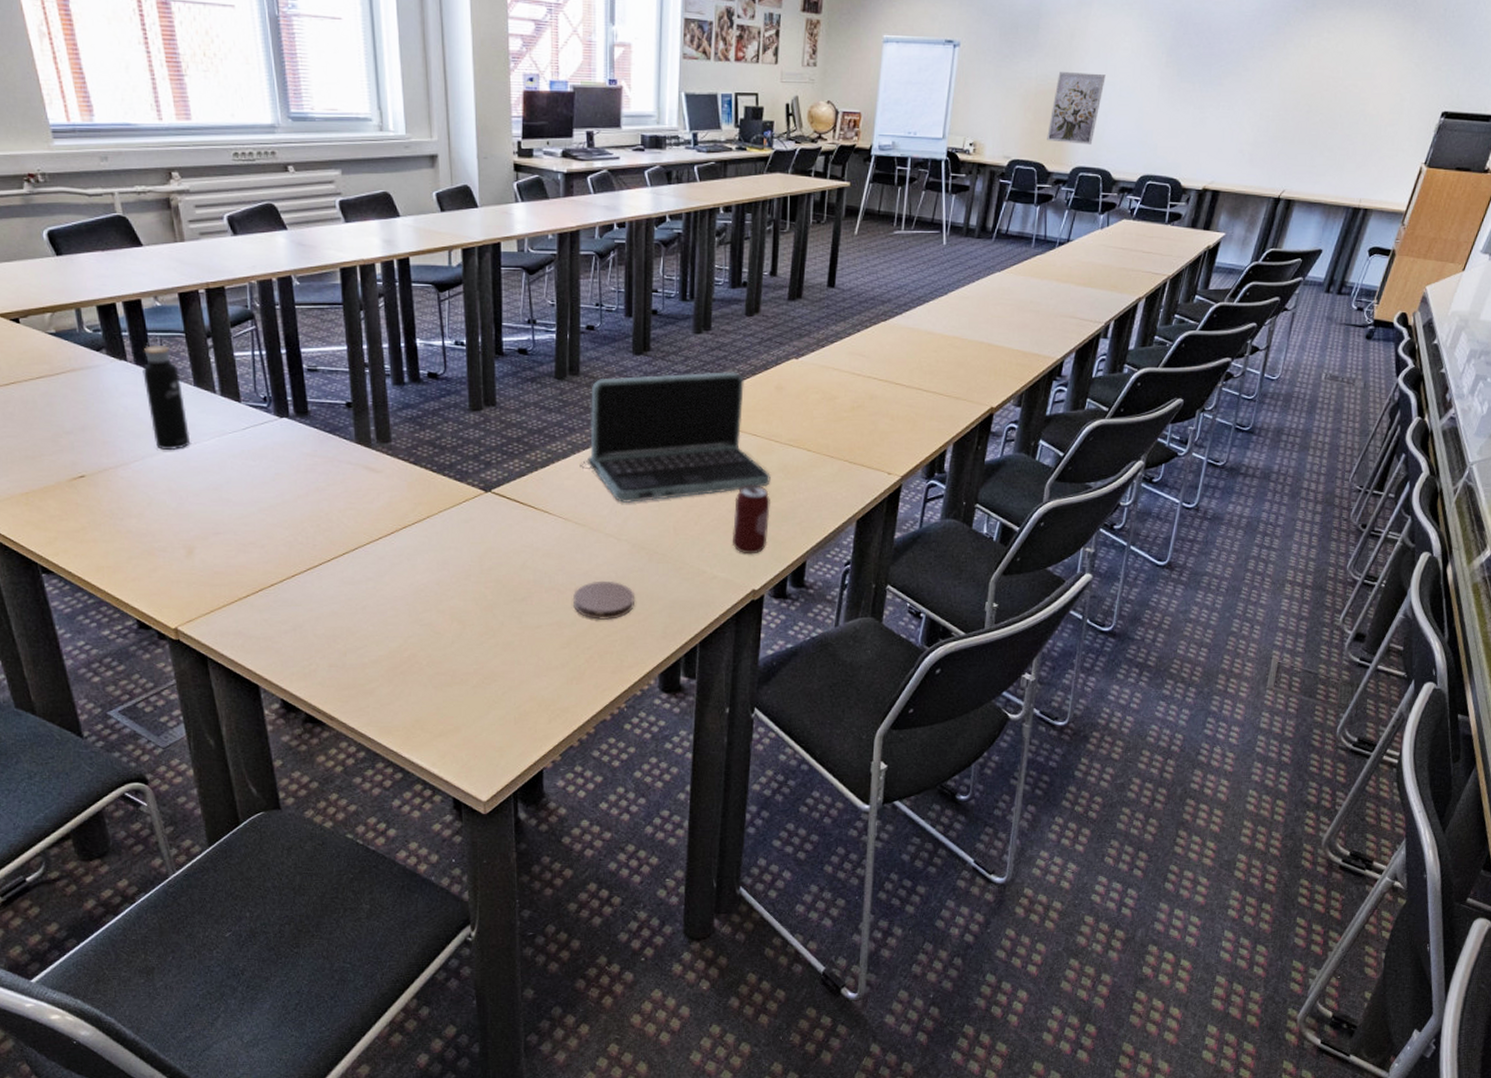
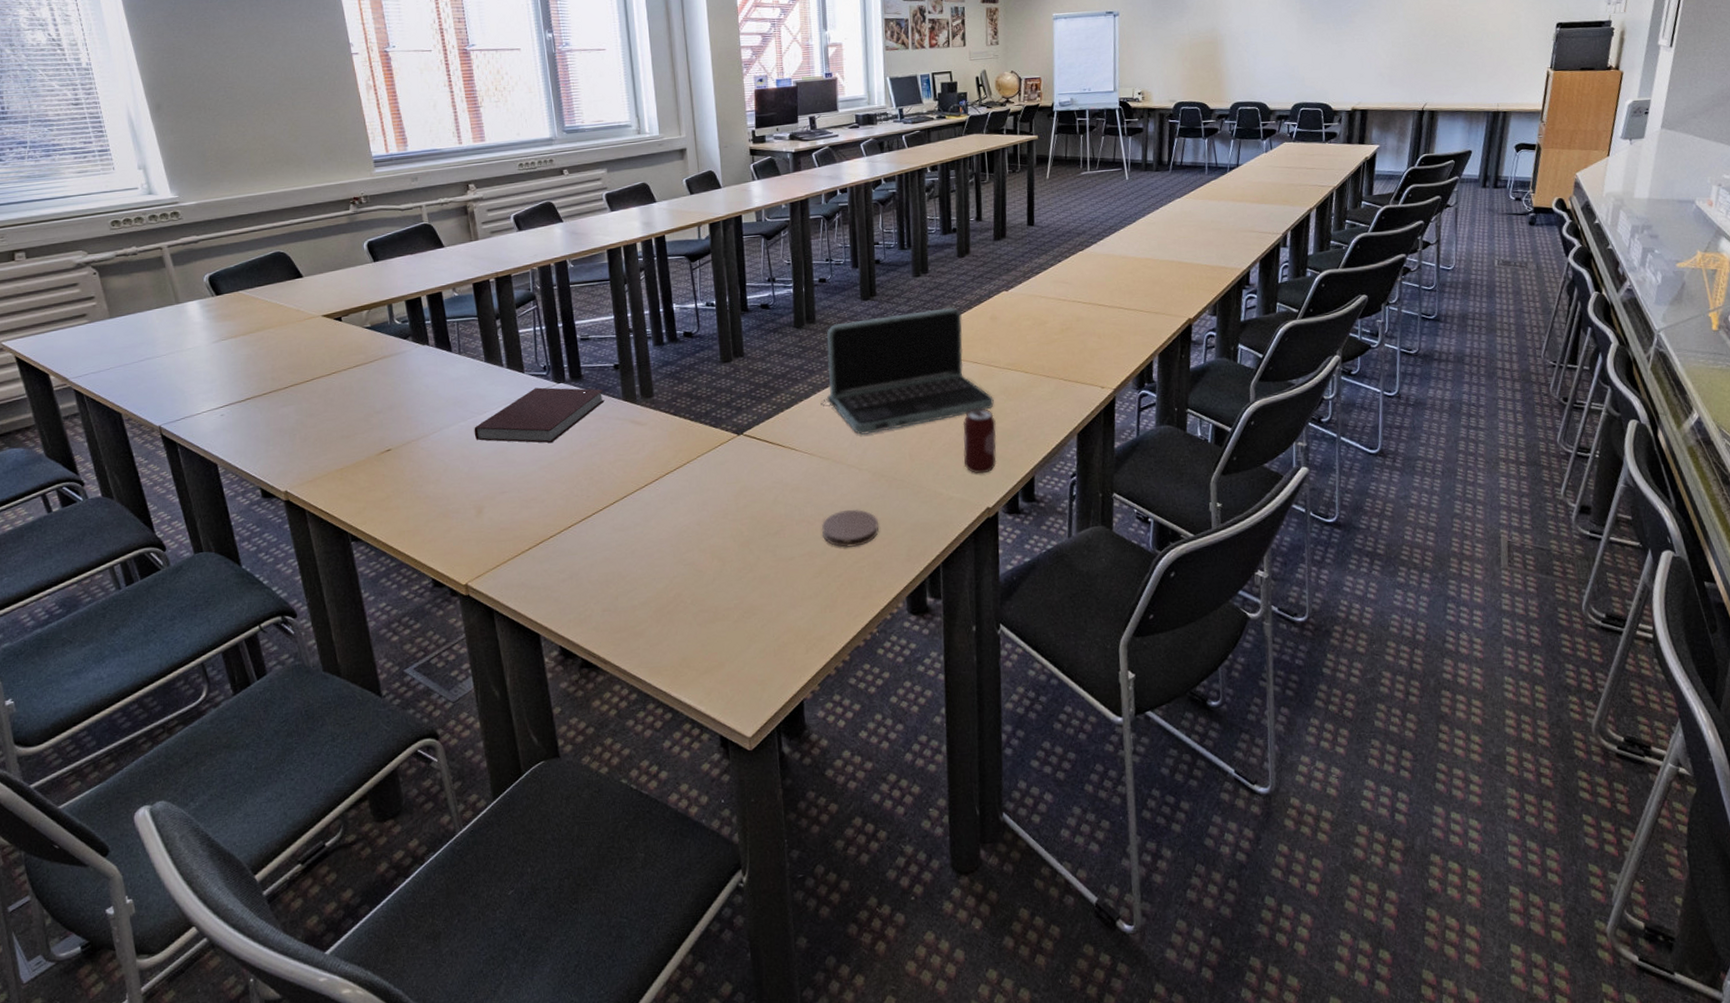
water bottle: present [142,337,191,450] -> none [442,322,482,420]
notebook: none [182,420,335,483] -> present [474,387,605,443]
wall art: present [1047,72,1106,145] -> none [1205,24,1250,84]

